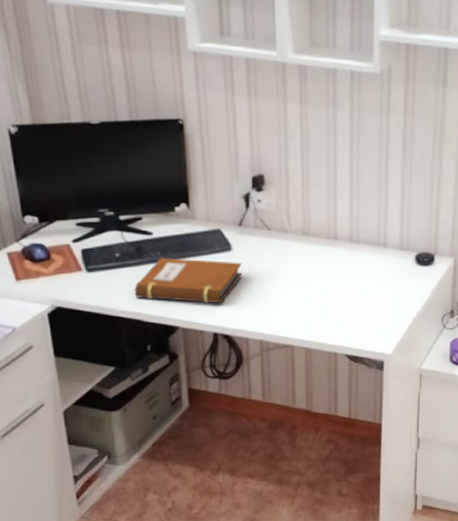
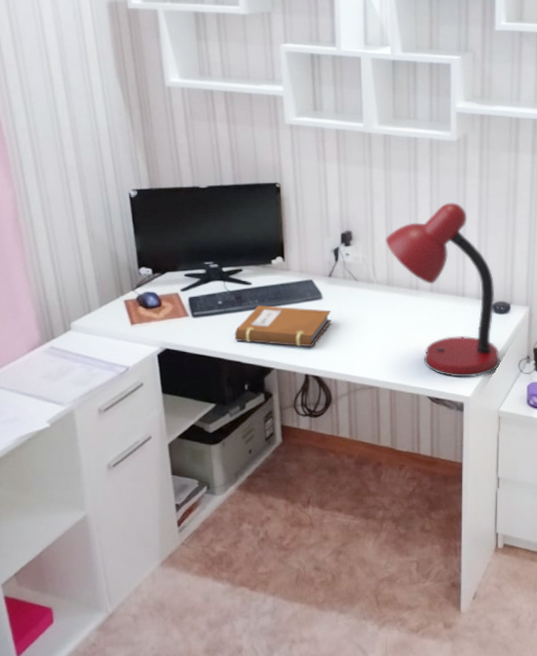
desk lamp: none [300,143,423,334] -> present [384,202,501,378]

